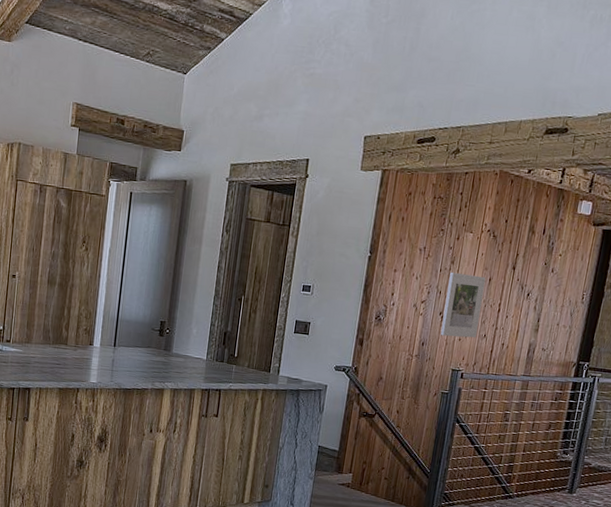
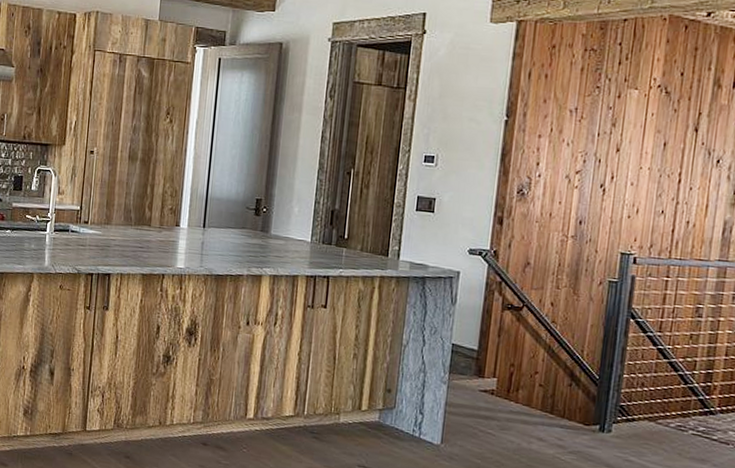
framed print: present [440,272,486,338] -> none [602,136,659,215]

